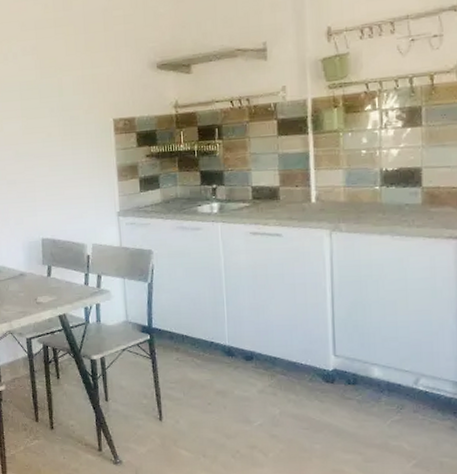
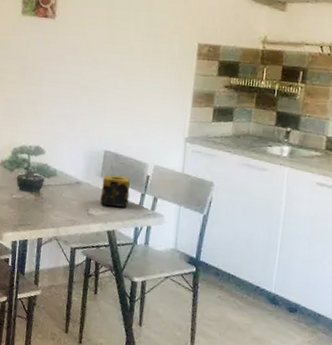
candle: none [45,260,74,292] -> present [100,174,130,208]

